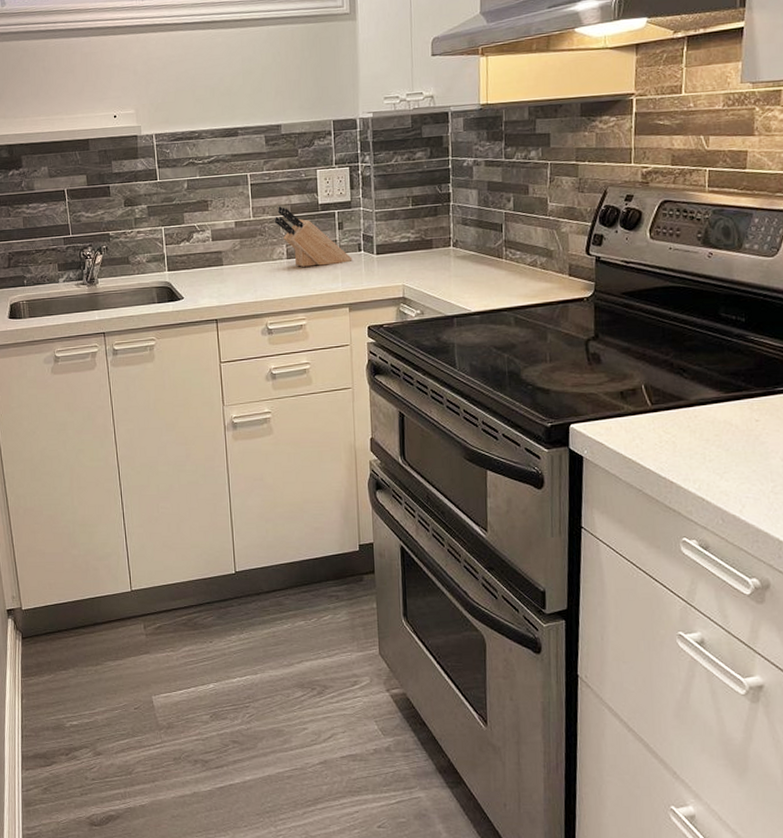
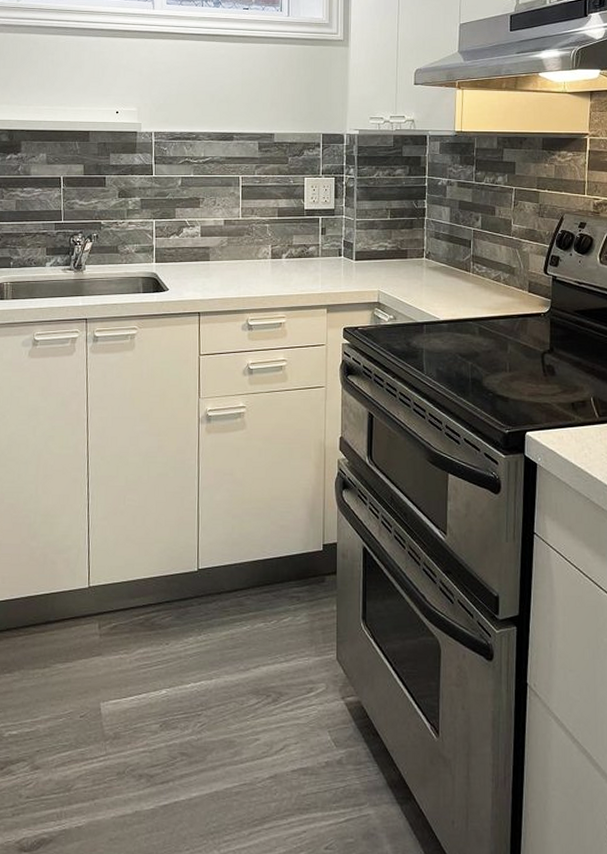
knife block: present [274,206,352,267] -> none [261,208,333,267]

